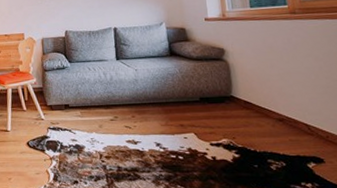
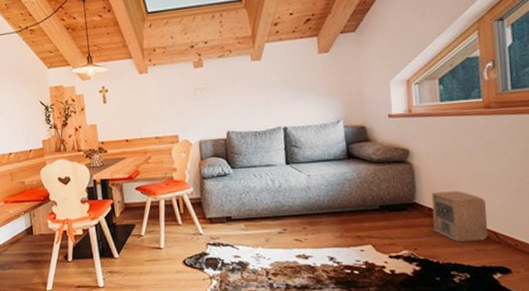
speaker: none [246,86,301,132] -> present [431,190,489,242]

